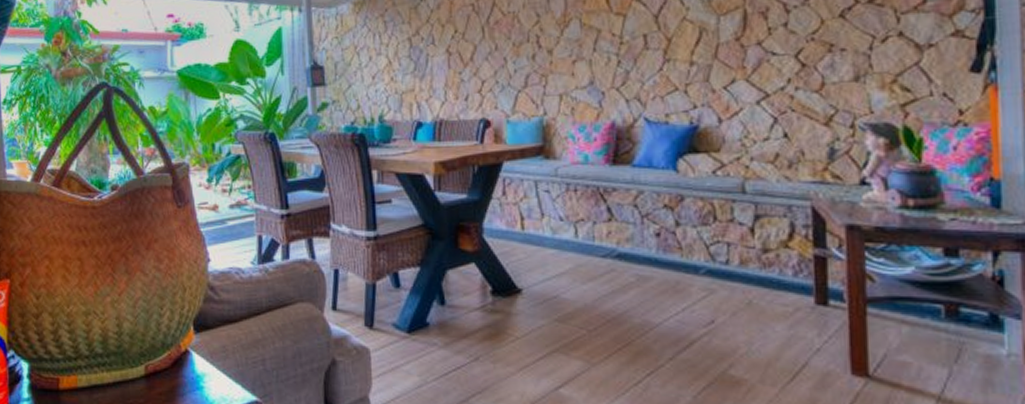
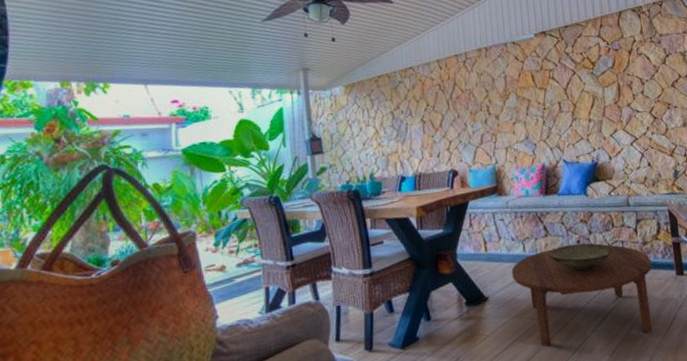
coffee table: none [556,239,775,379] -> present [511,244,653,347]
decorative bowl: none [611,237,711,275] -> present [548,243,613,271]

